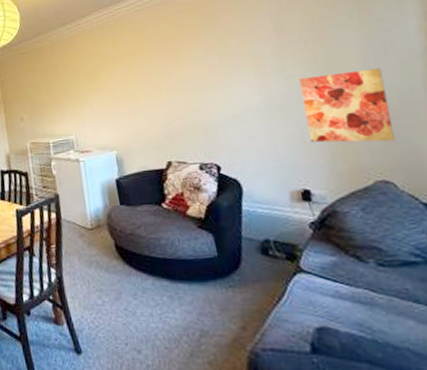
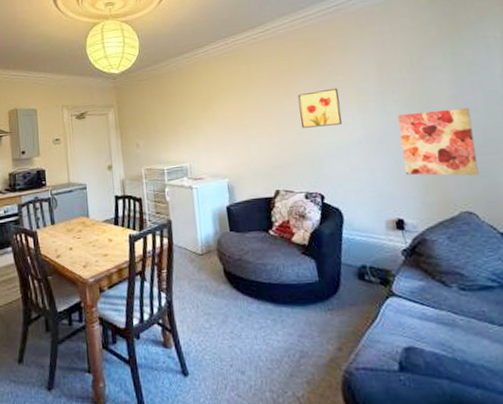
wall art: none [187,52,237,96] -> present [297,88,342,128]

